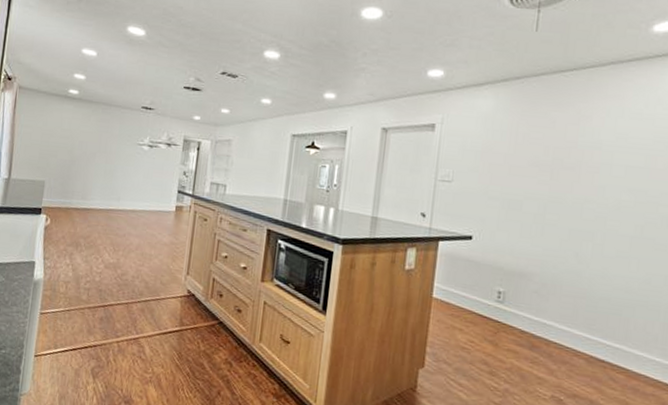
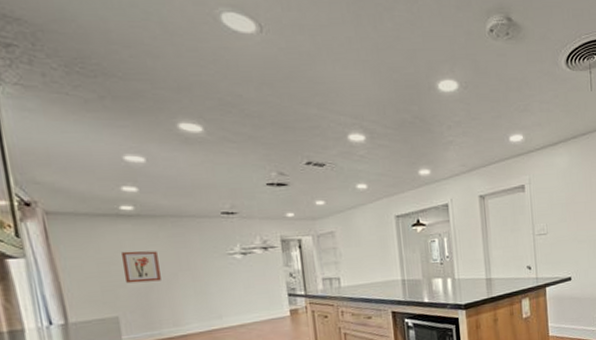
wall art: none [58,127,86,157] -> present [120,251,161,284]

